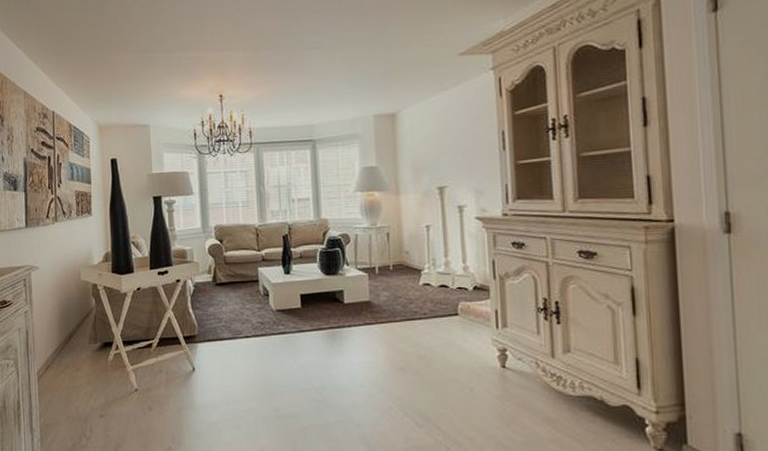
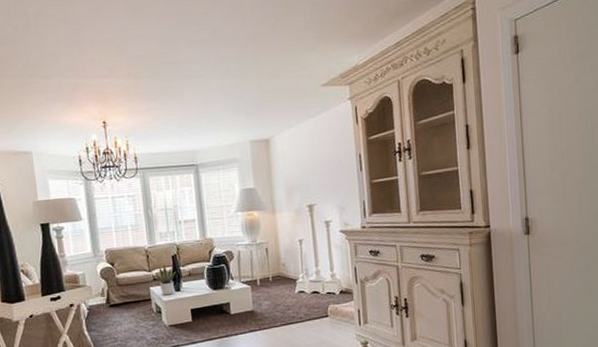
potted plant: none [265,244,287,278] -> present [156,264,177,296]

